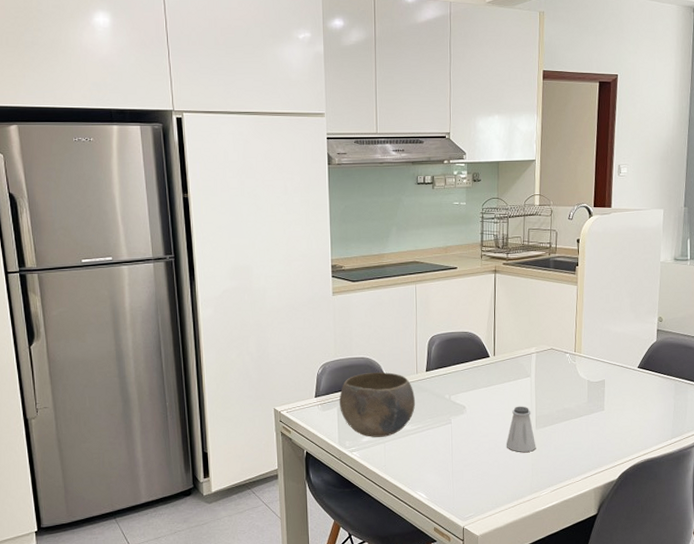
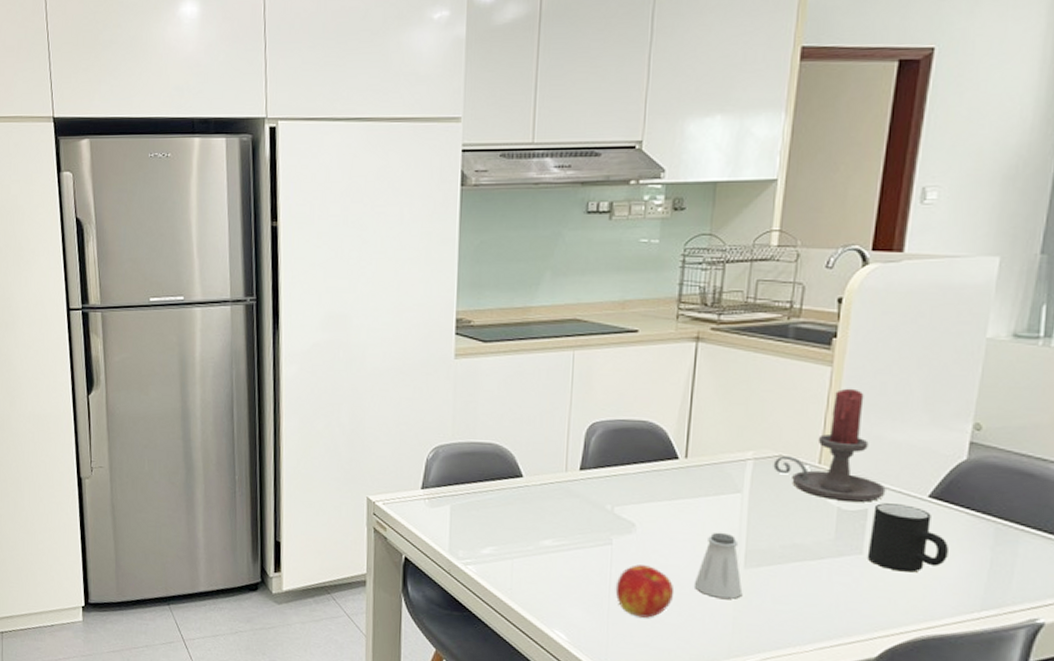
bowl: present [339,372,416,437] -> none [454,464,562,551]
apple: none [456,435,494,474] -> present [615,565,675,618]
candle holder: none [548,299,614,376] -> present [773,388,886,503]
mug: none [607,374,651,419] -> present [867,503,949,572]

